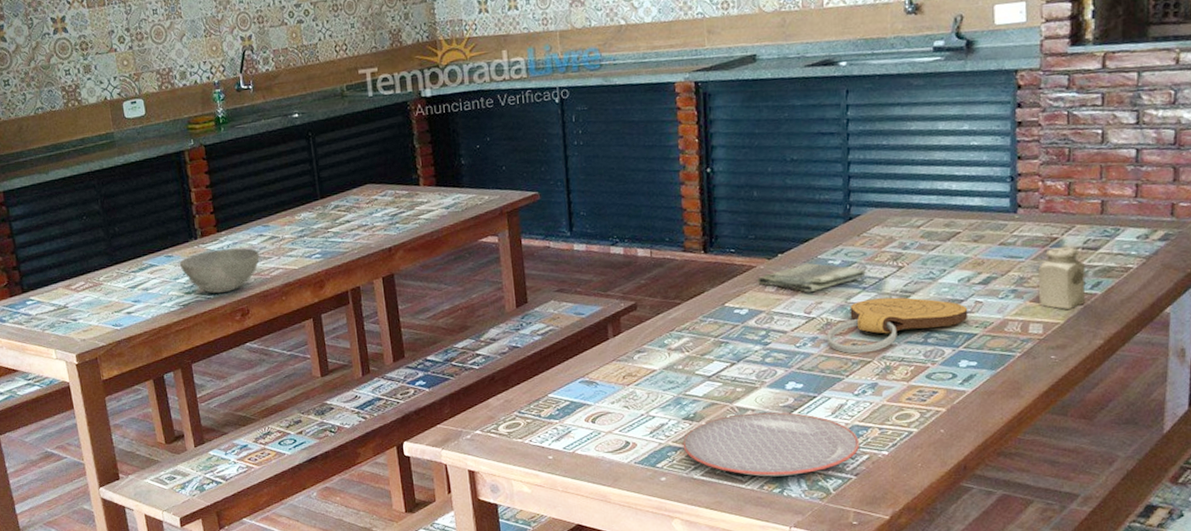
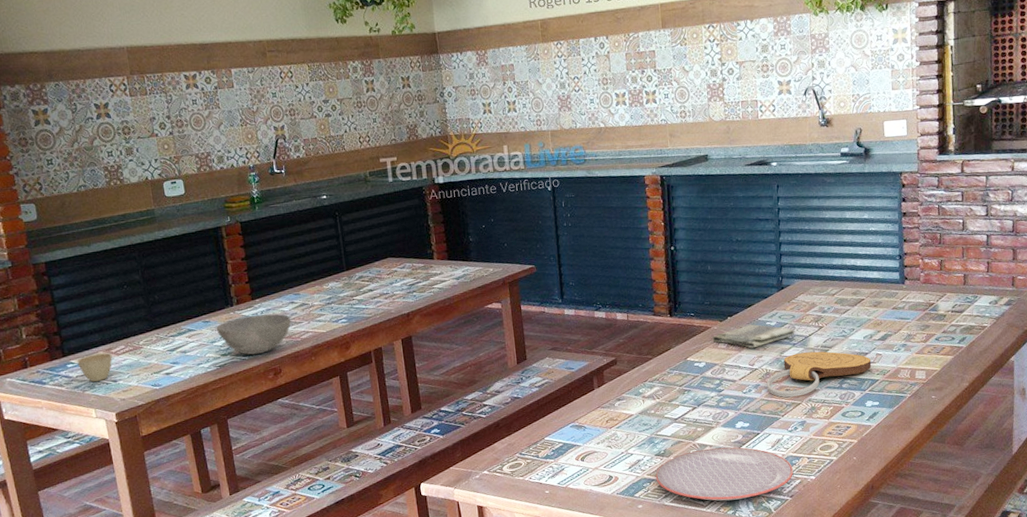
cup: none [36,289,72,321] -> present [77,353,113,382]
salt shaker: present [1038,246,1086,309] -> none [921,310,955,359]

